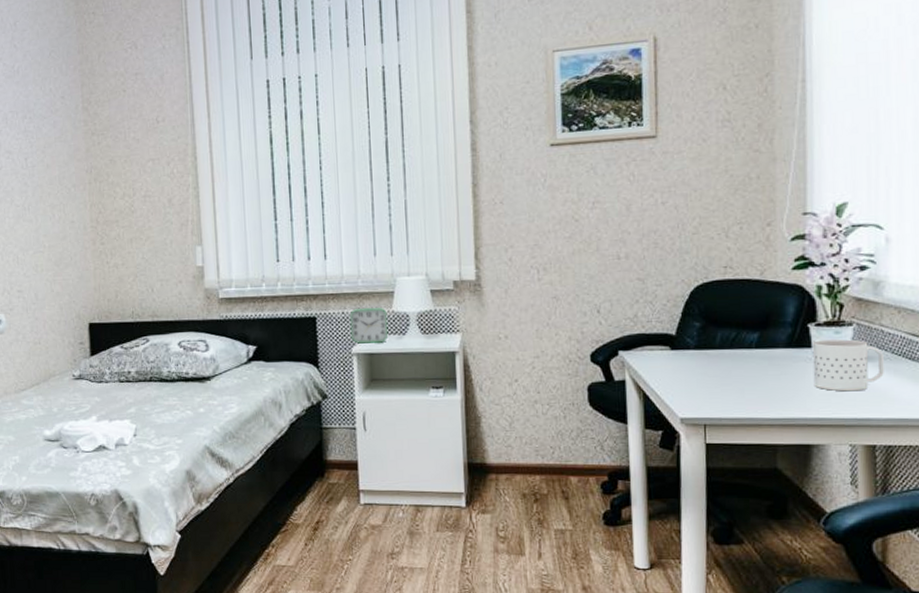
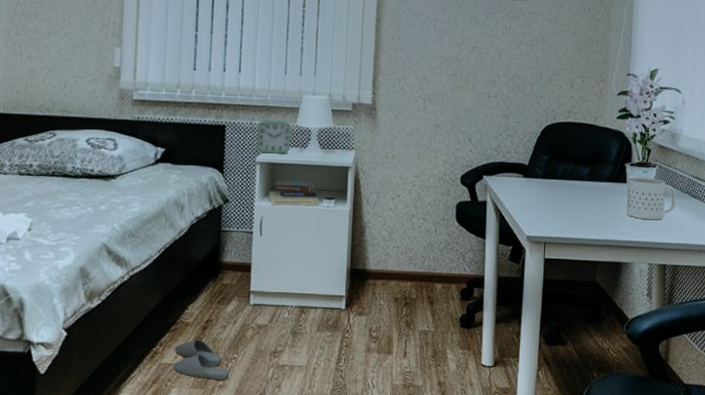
slippers: none [287,540,347,583] -> present [173,339,230,381]
books: none [369,370,425,400] -> present [268,179,319,207]

